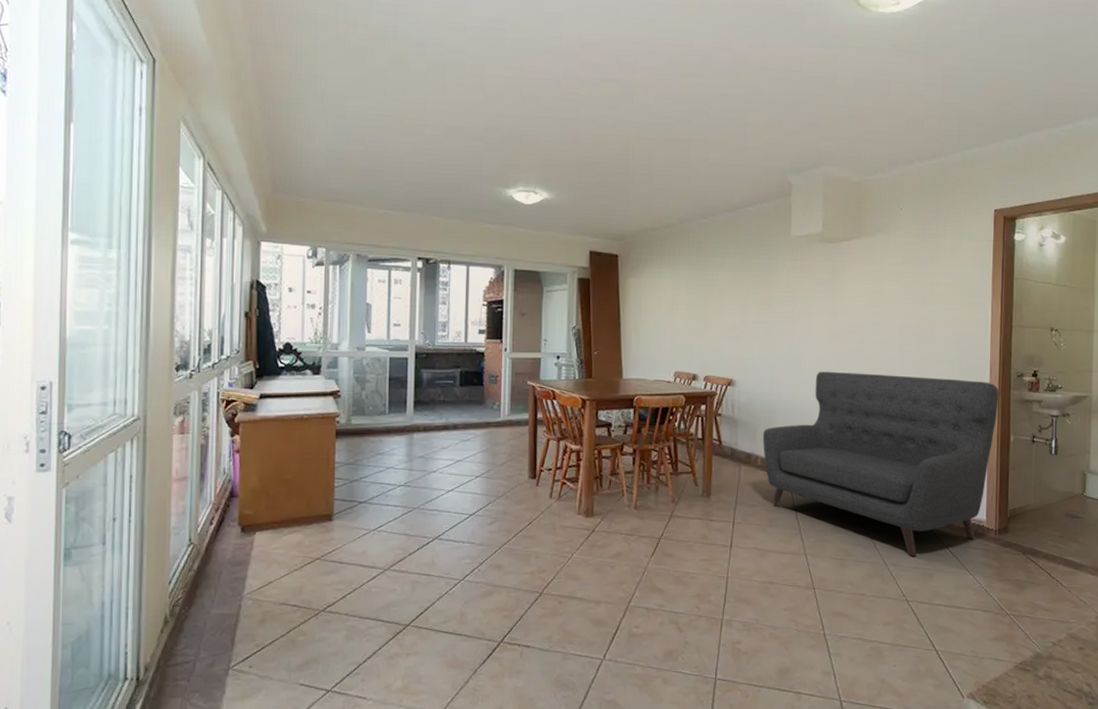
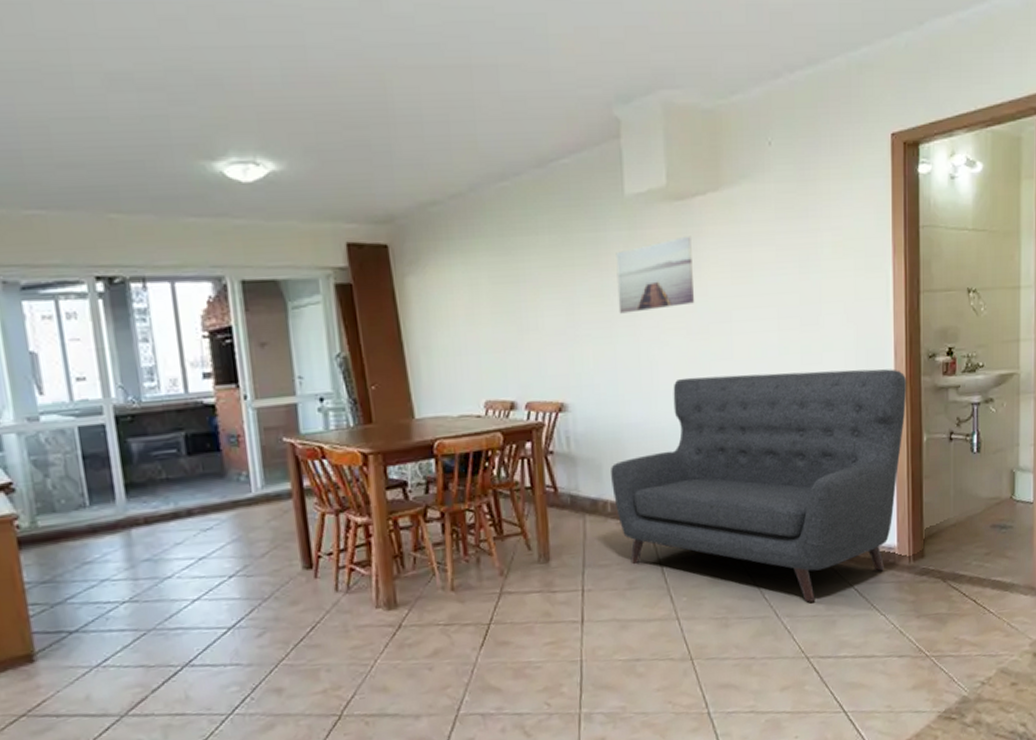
wall art: none [779,269,838,320] -> present [616,236,694,314]

